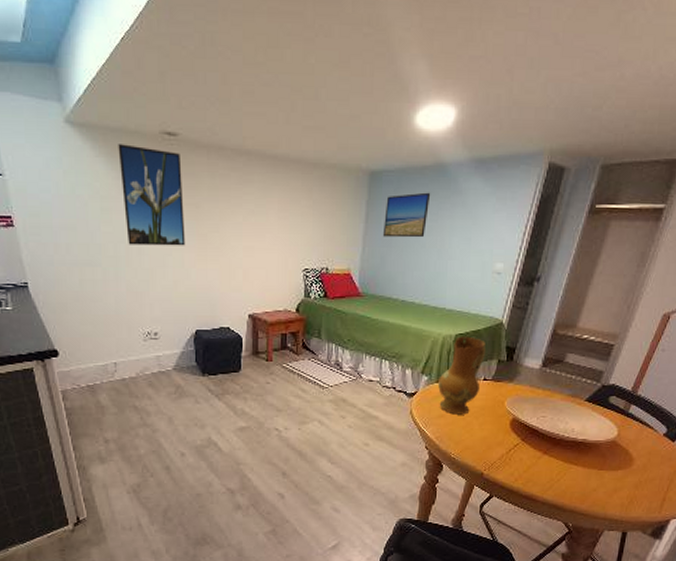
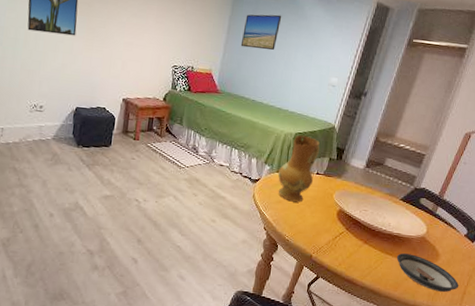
saucer: none [582,461,657,501] -> present [396,253,459,293]

